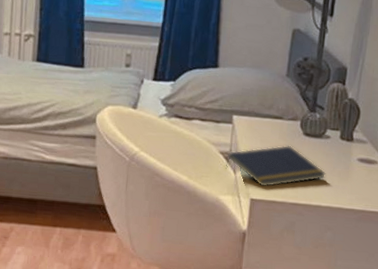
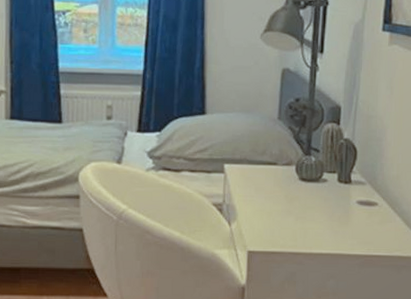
notepad: present [226,145,326,187] -> none [220,192,326,237]

